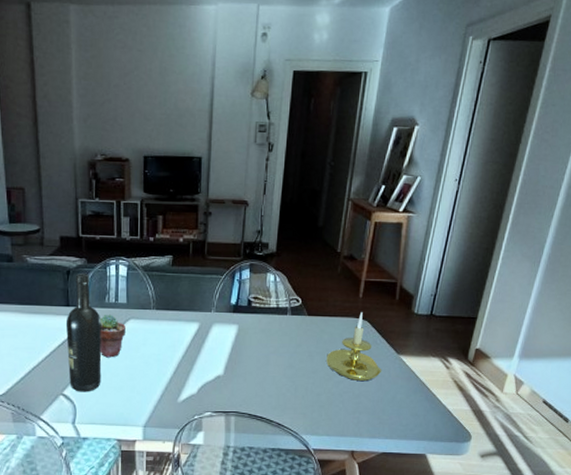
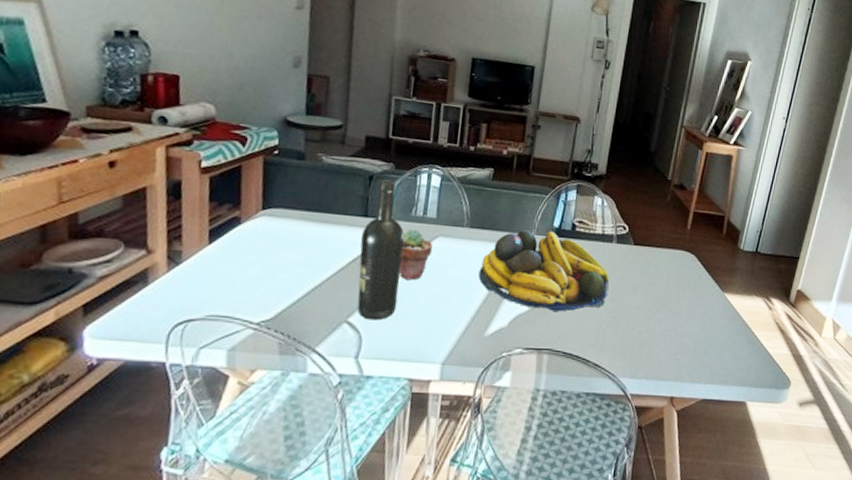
fruit bowl: none [168,308,287,379] -> present [478,230,609,312]
candle holder: present [326,312,382,382] -> none [650,245,707,320]

